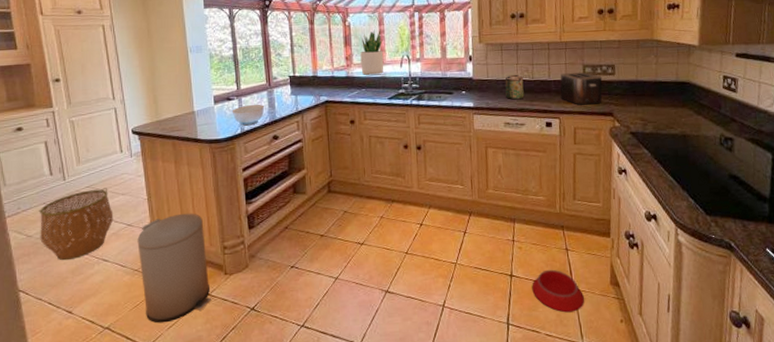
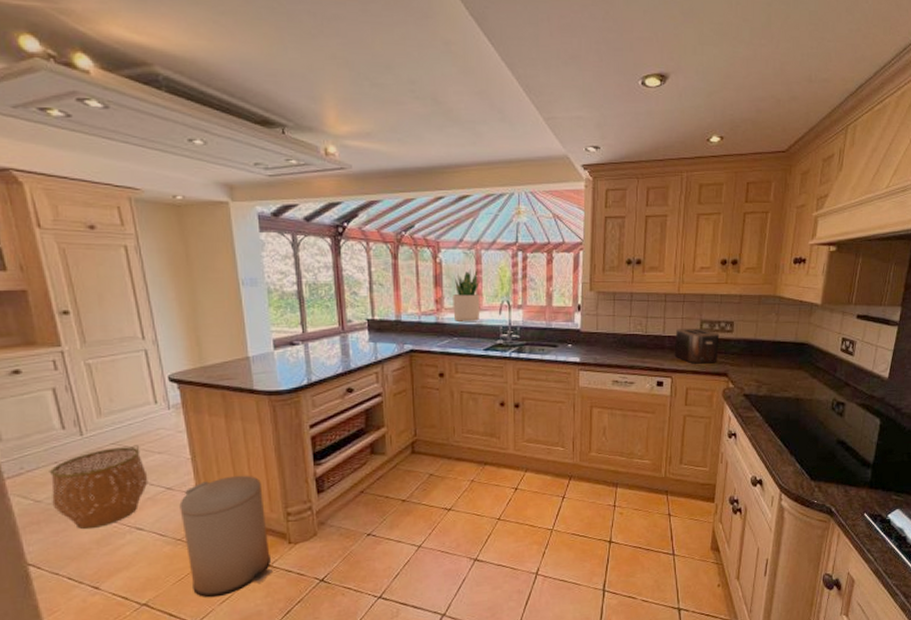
bowl: present [232,104,264,126] -> none [296,350,336,376]
canister: present [505,74,524,100] -> none [616,327,636,356]
pet bowl: present [532,269,584,313] -> none [631,535,683,578]

